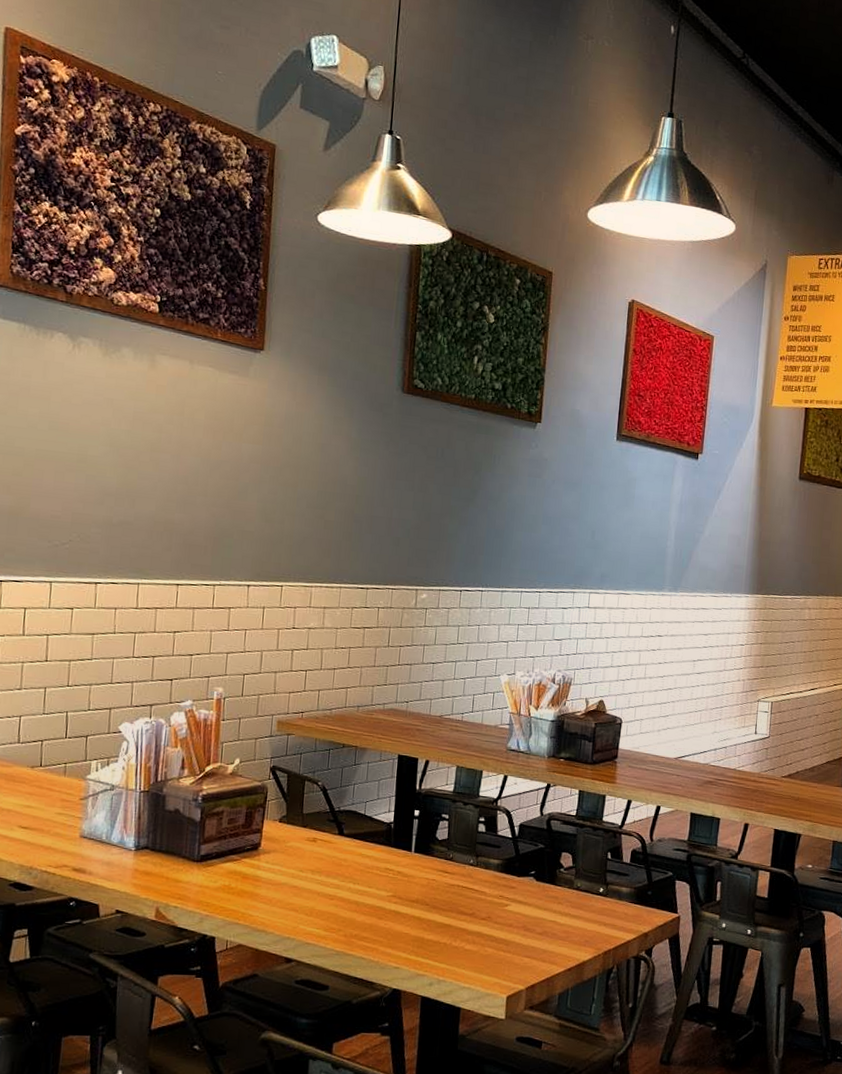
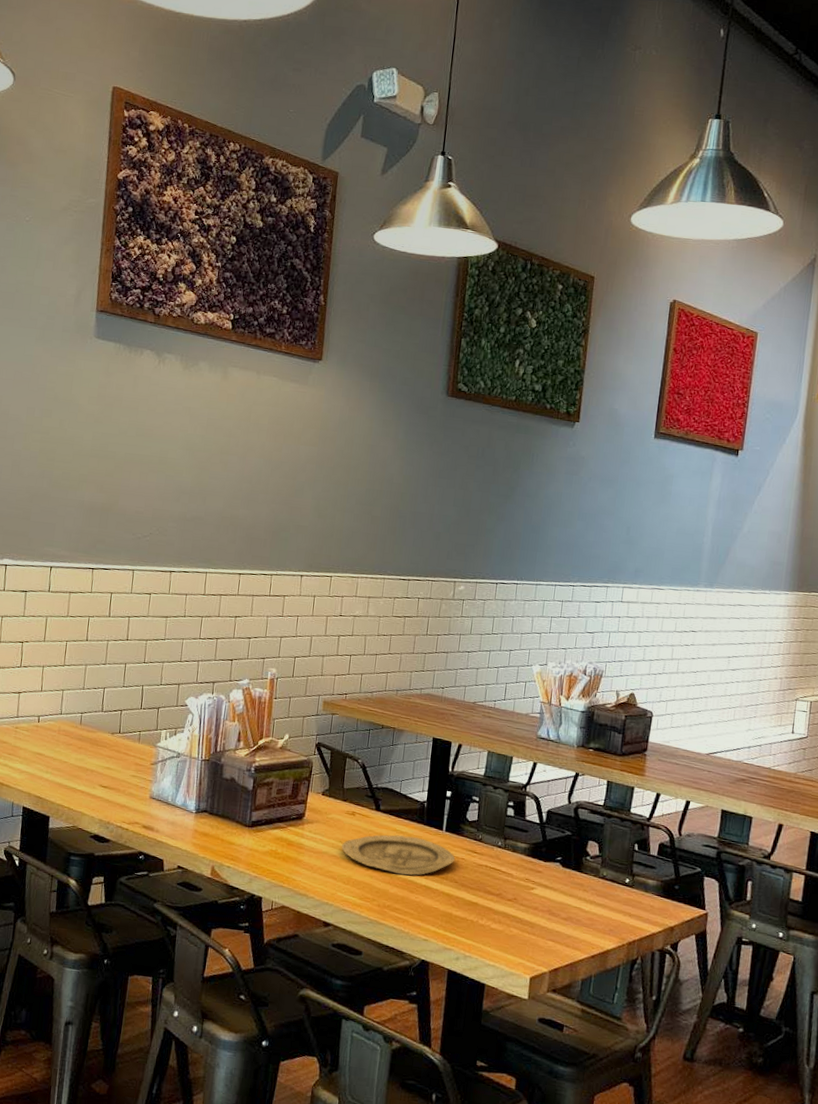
plate: none [303,860,425,902] -> present [342,834,455,876]

